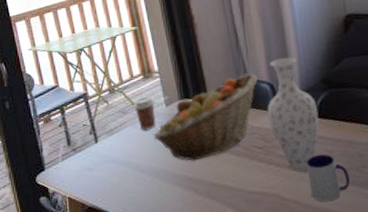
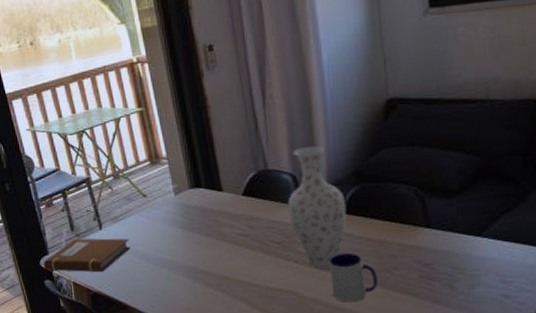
notebook: none [39,150,125,188] -> present [43,238,131,273]
coffee cup: present [133,96,156,131] -> none [139,183,164,219]
fruit basket: present [153,73,258,161] -> none [161,162,278,253]

